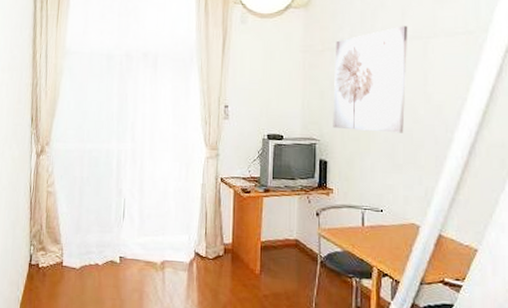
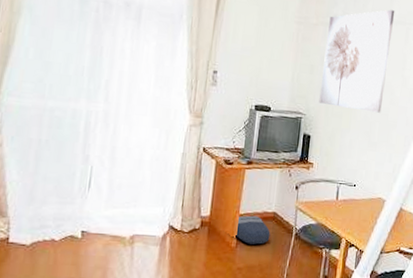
backpack: none [259,242,294,272] -> present [235,215,271,245]

